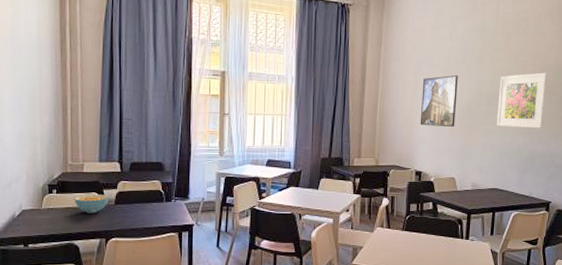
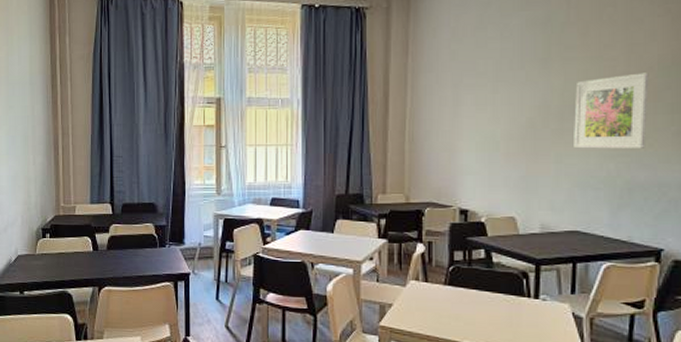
cereal bowl: present [74,194,109,214] -> none [67,239,101,260]
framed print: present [420,75,458,128] -> none [463,84,514,152]

